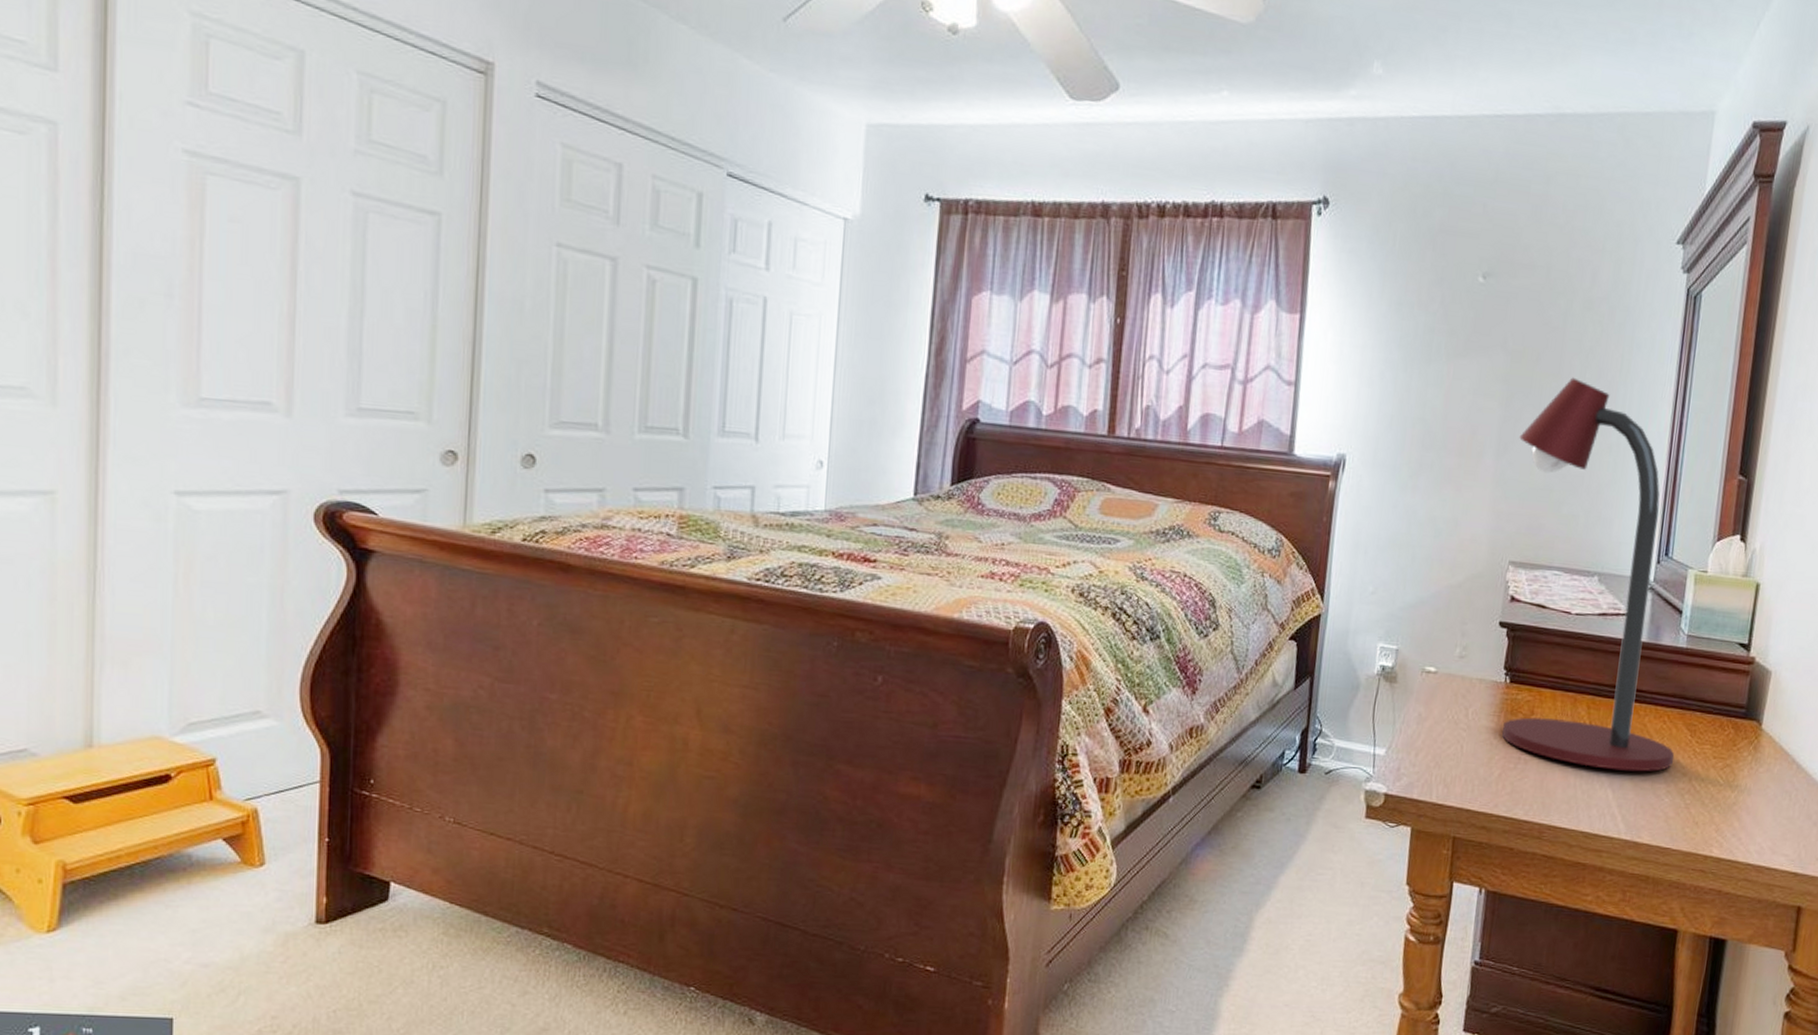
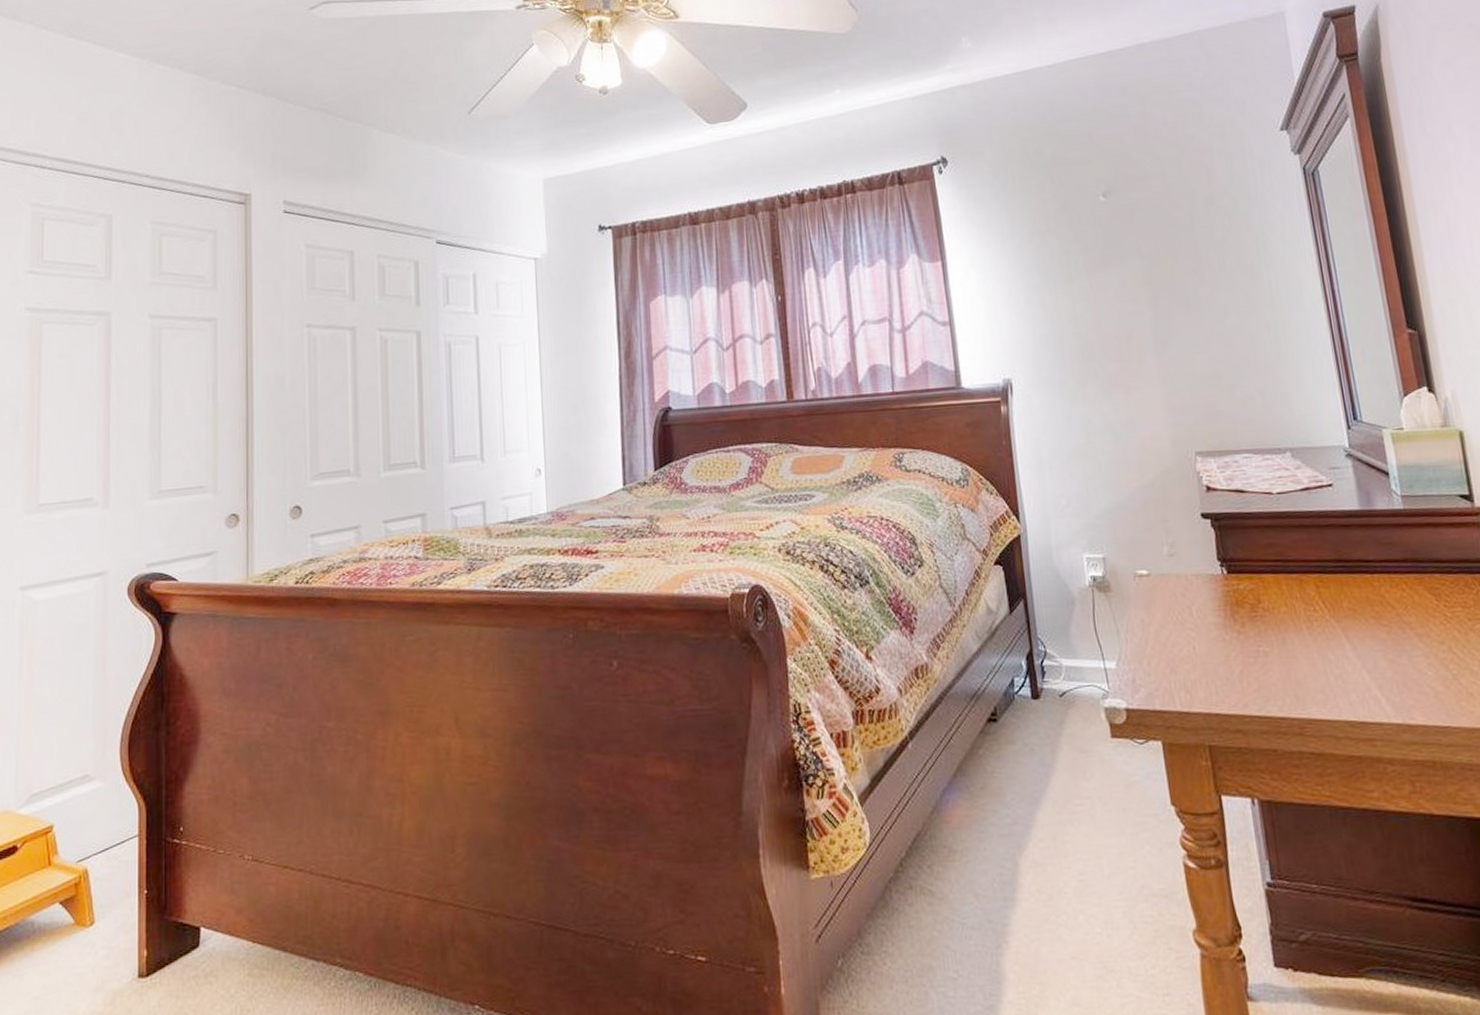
desk lamp: present [1502,377,1675,772] -> none [1175,268,1426,650]

